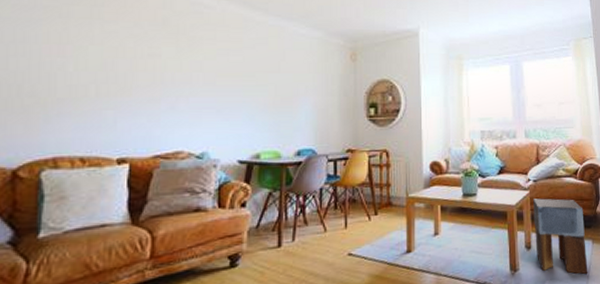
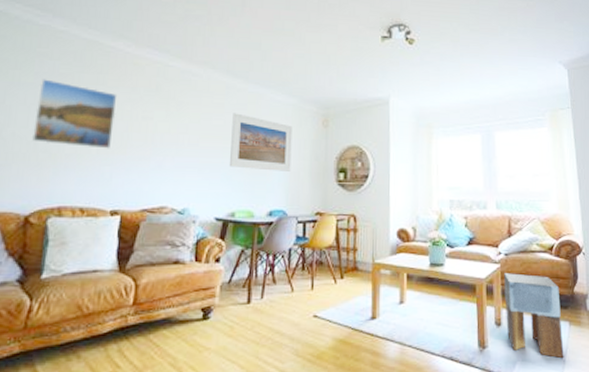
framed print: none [13,12,117,91] -> present [31,79,118,149]
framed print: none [252,48,319,109] -> present [230,113,293,171]

